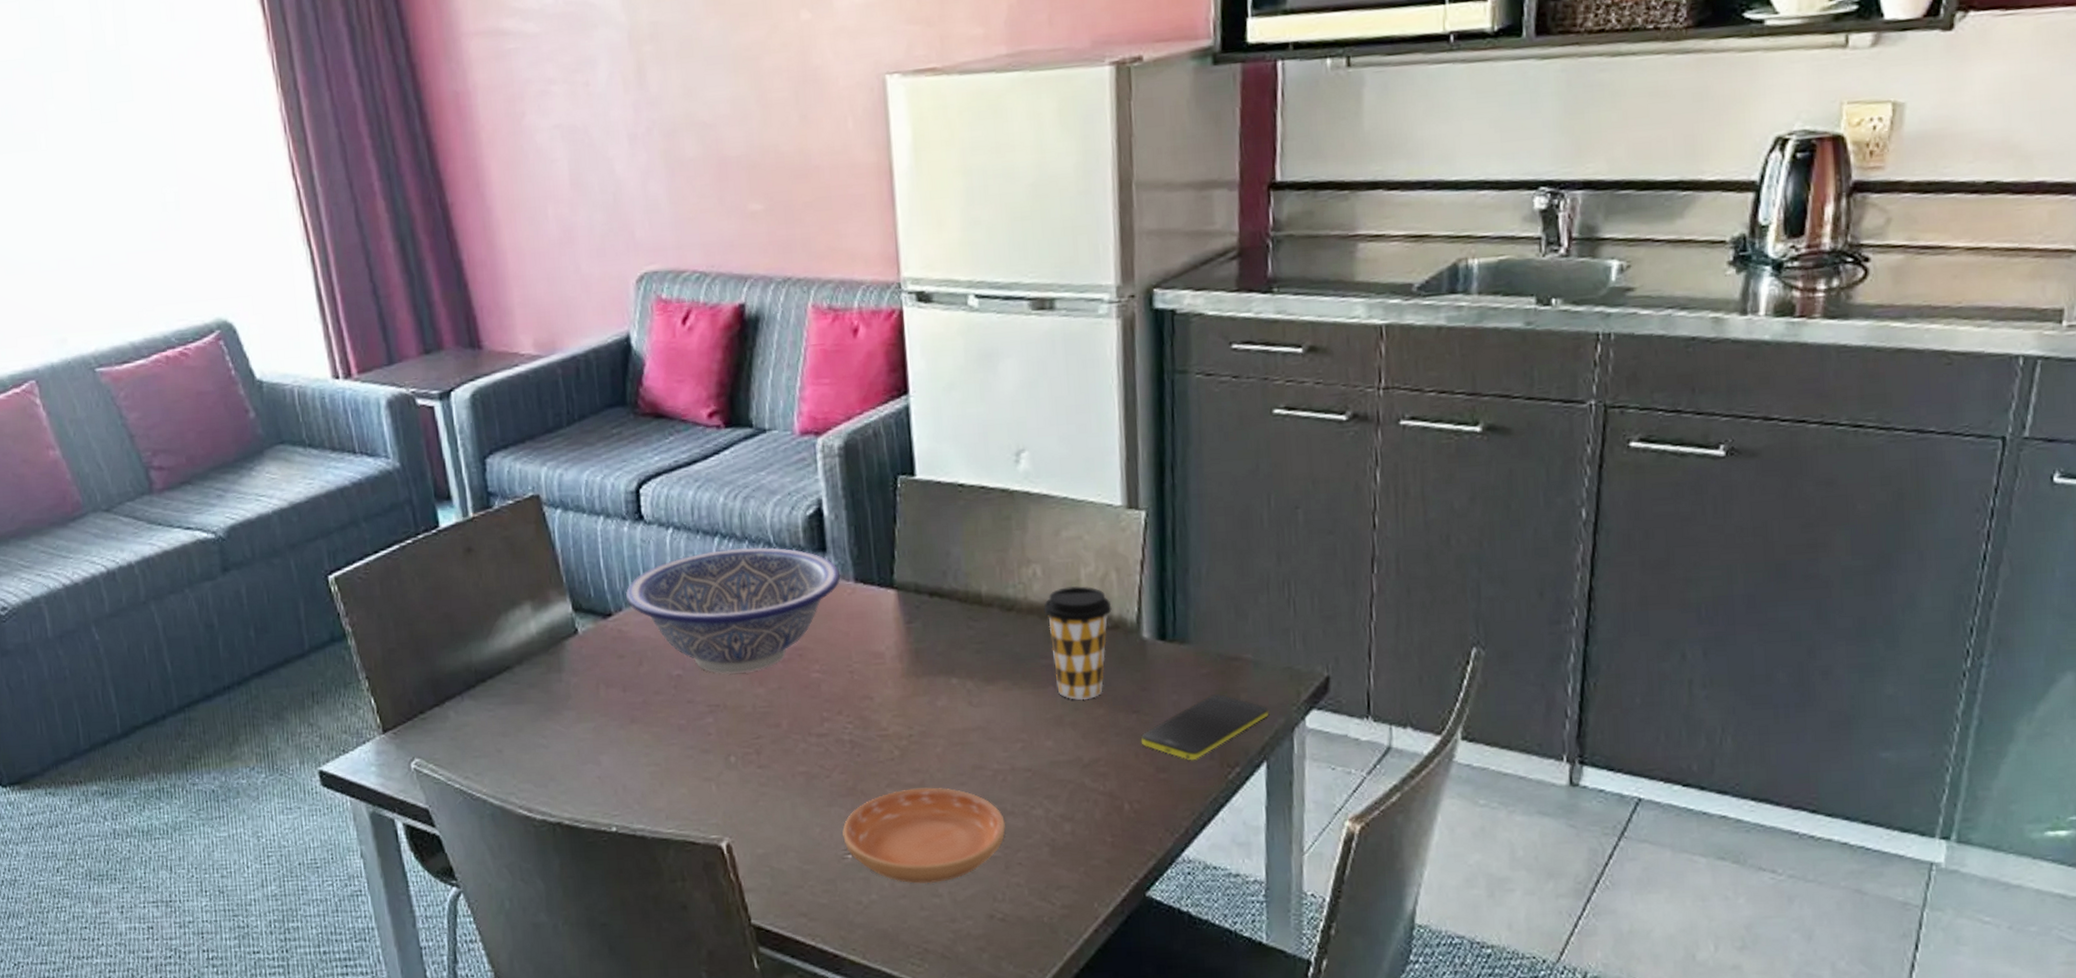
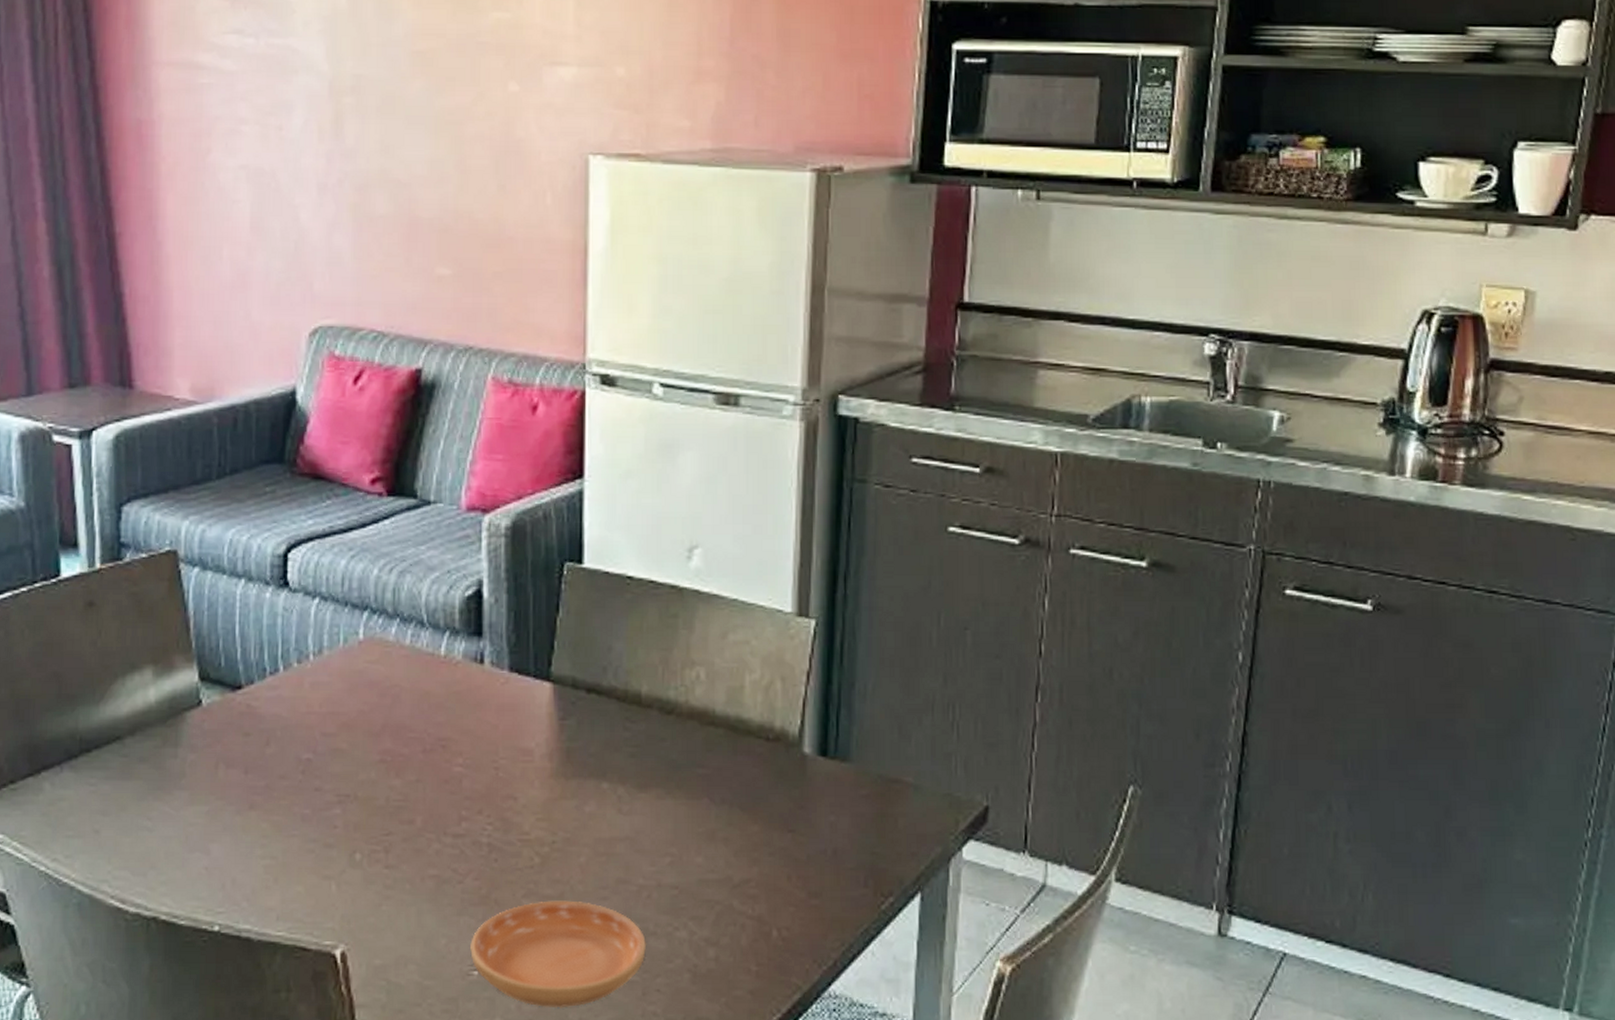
decorative bowl: present [625,547,841,674] -> none [259,625,495,763]
coffee cup: present [1043,586,1112,700] -> none [704,692,774,814]
smartphone: present [1141,694,1268,761] -> none [795,818,925,887]

